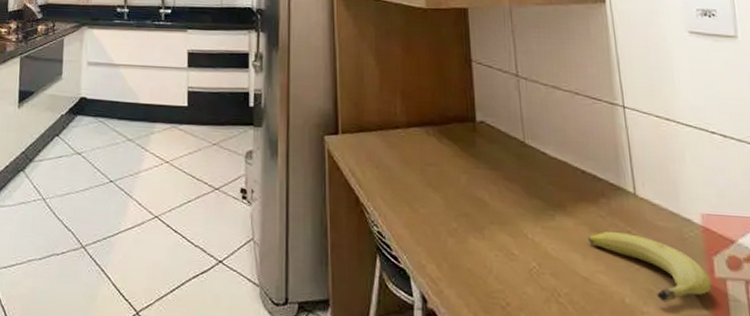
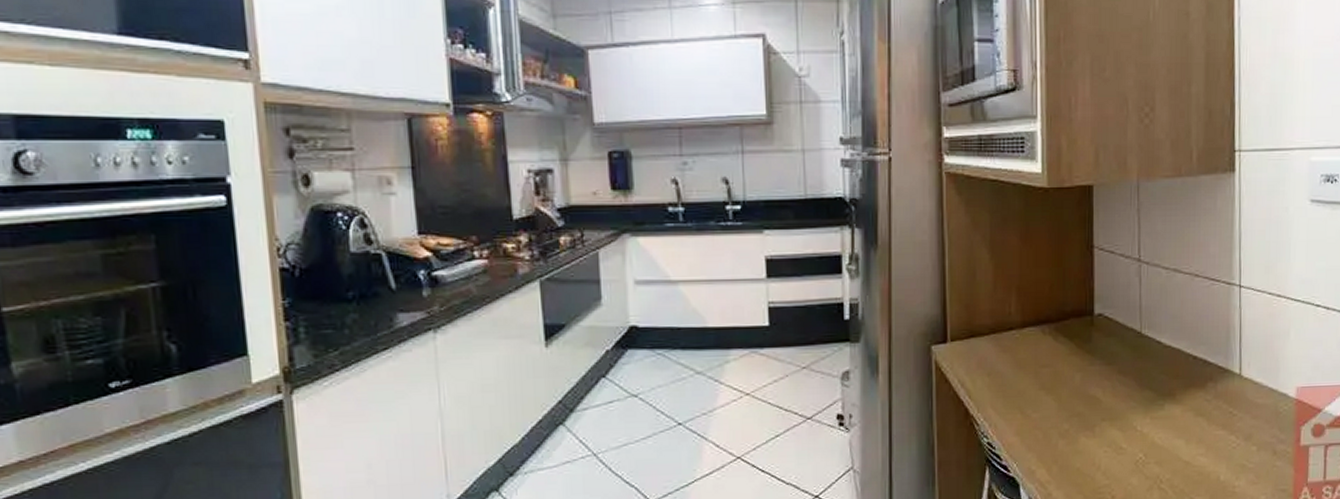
fruit: present [587,232,712,303] -> none [1192,414,1297,475]

